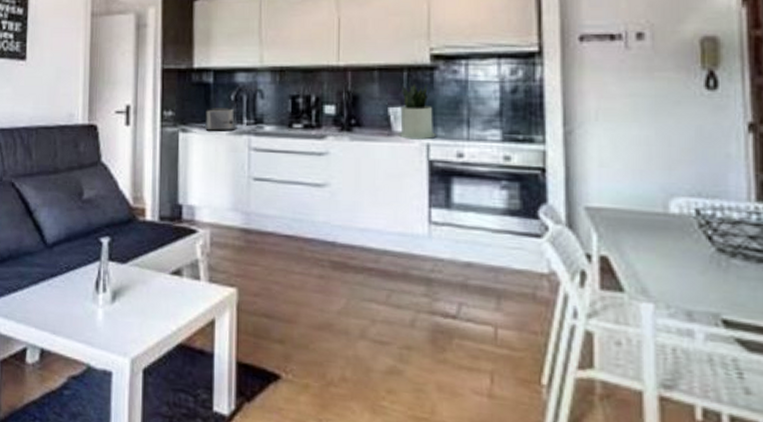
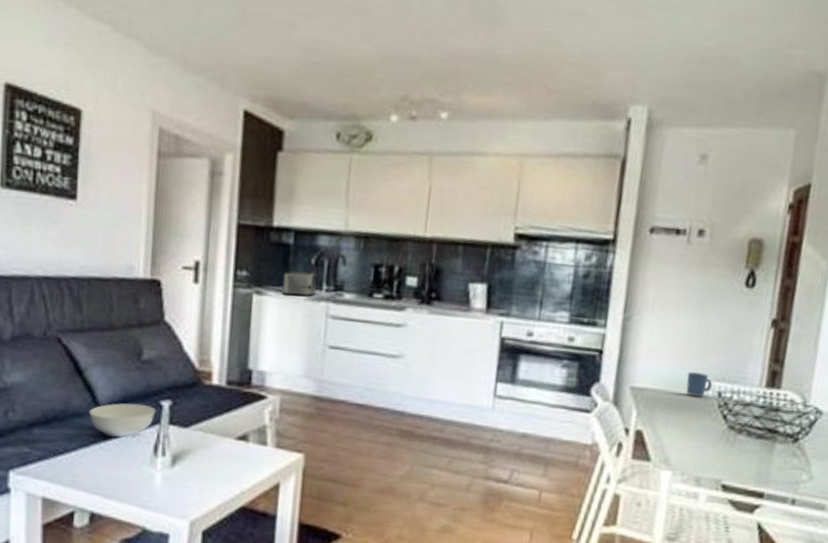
bowl: none [38,241,96,275] -> present [89,403,156,438]
planter: present [399,84,436,140] -> none [476,261,511,318]
mug: none [652,188,687,217] -> present [686,372,713,398]

